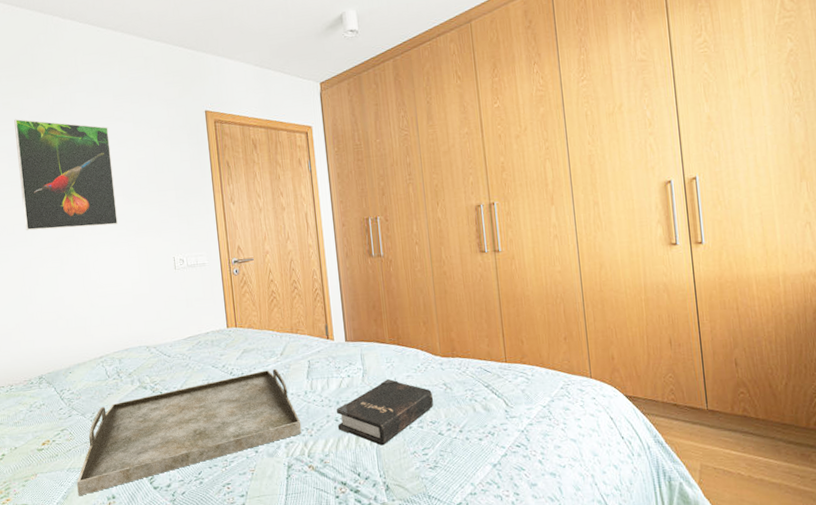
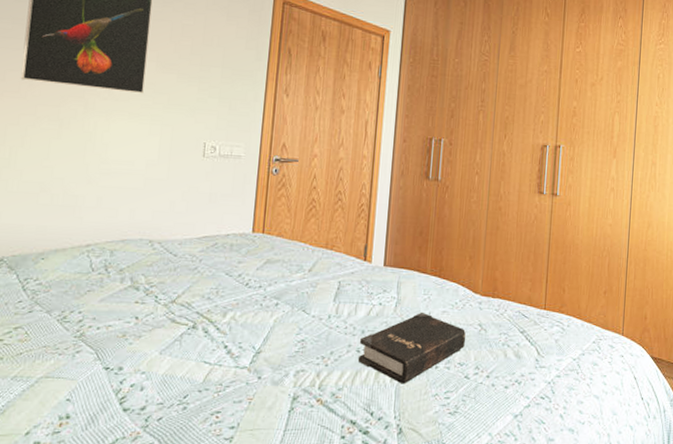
serving tray: present [77,368,302,497] -> none [20,285,318,413]

